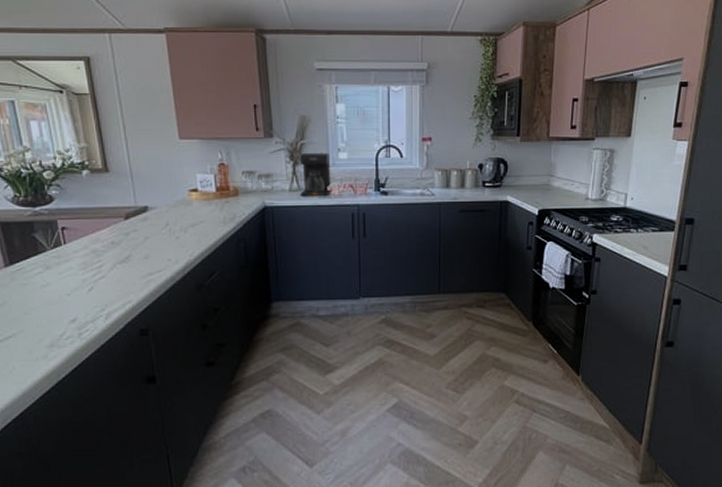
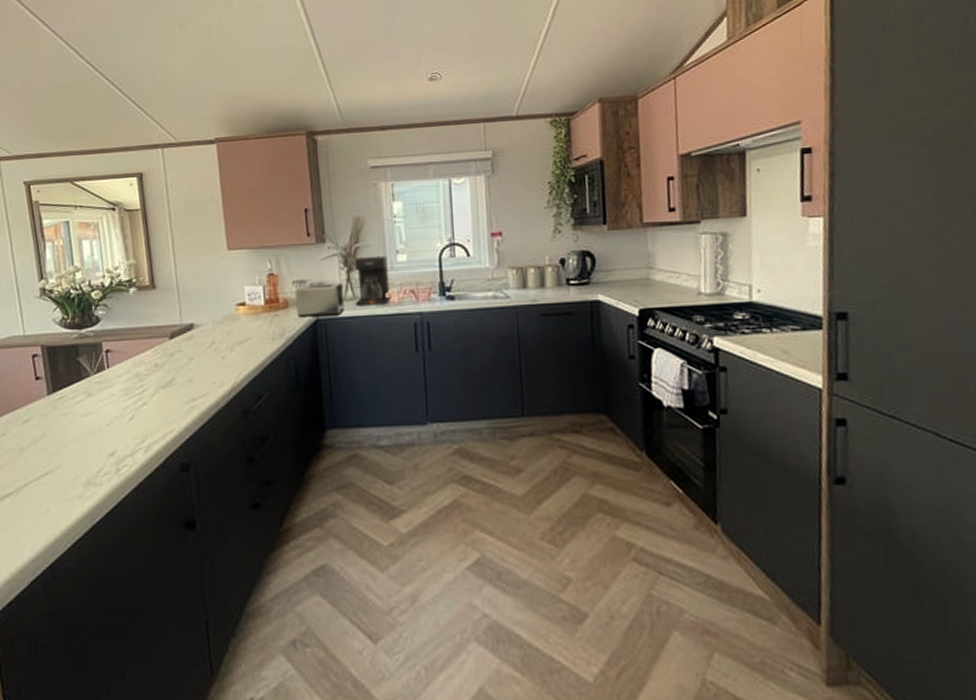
toaster: none [244,175,290,206] -> present [295,283,345,319]

